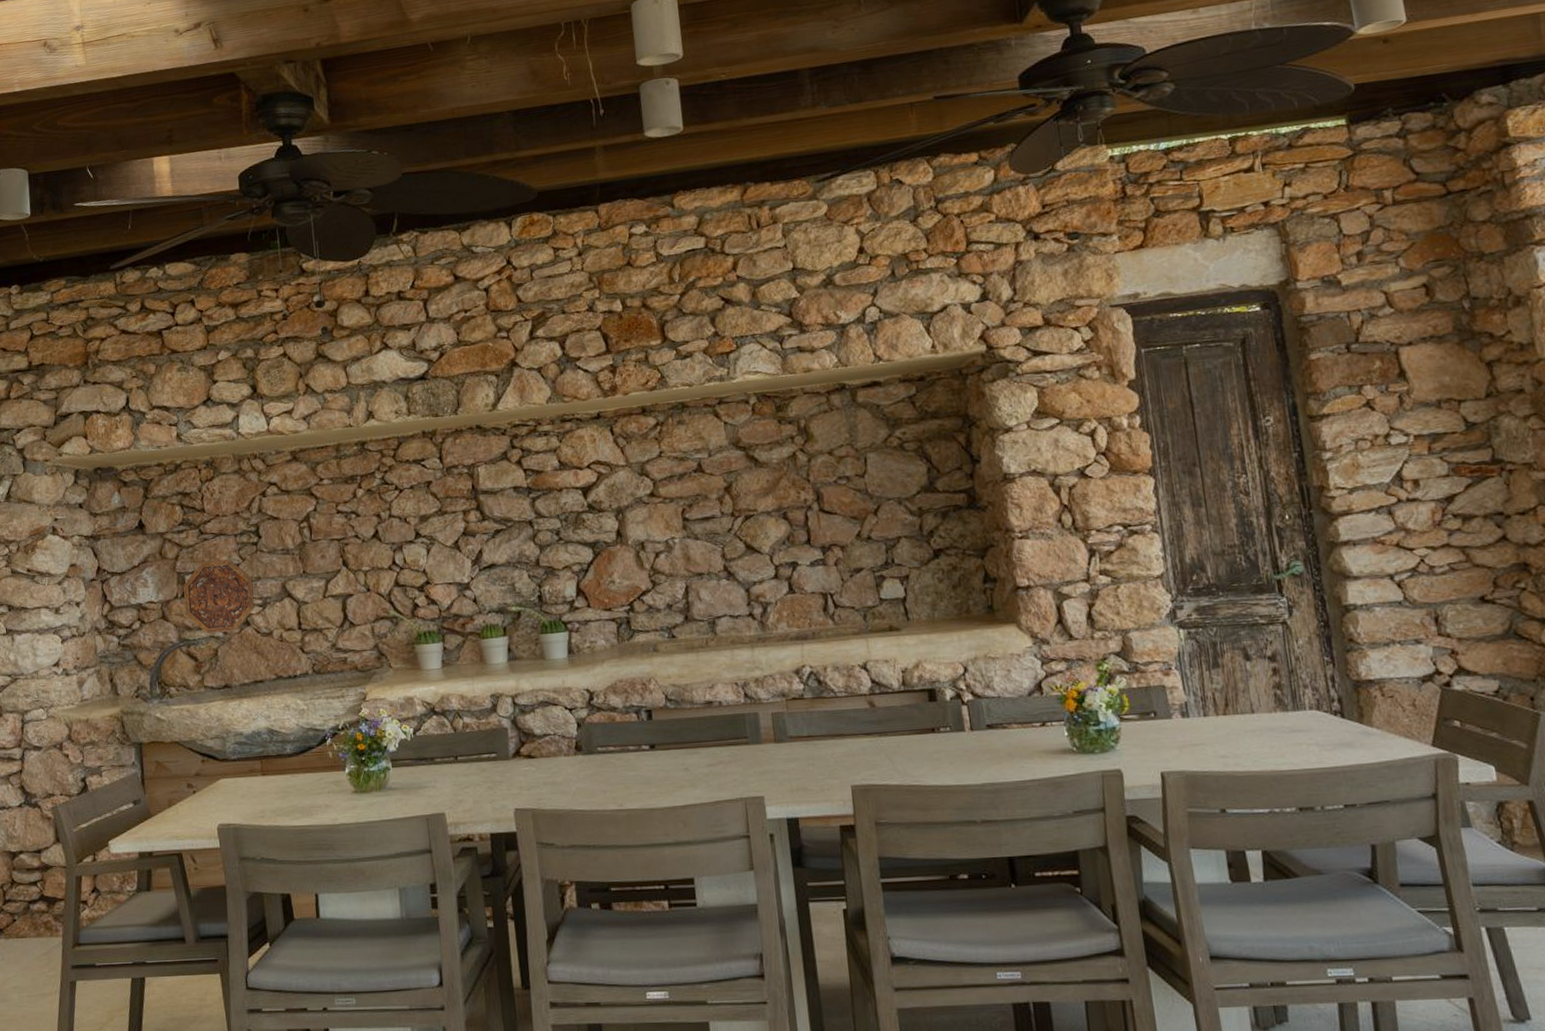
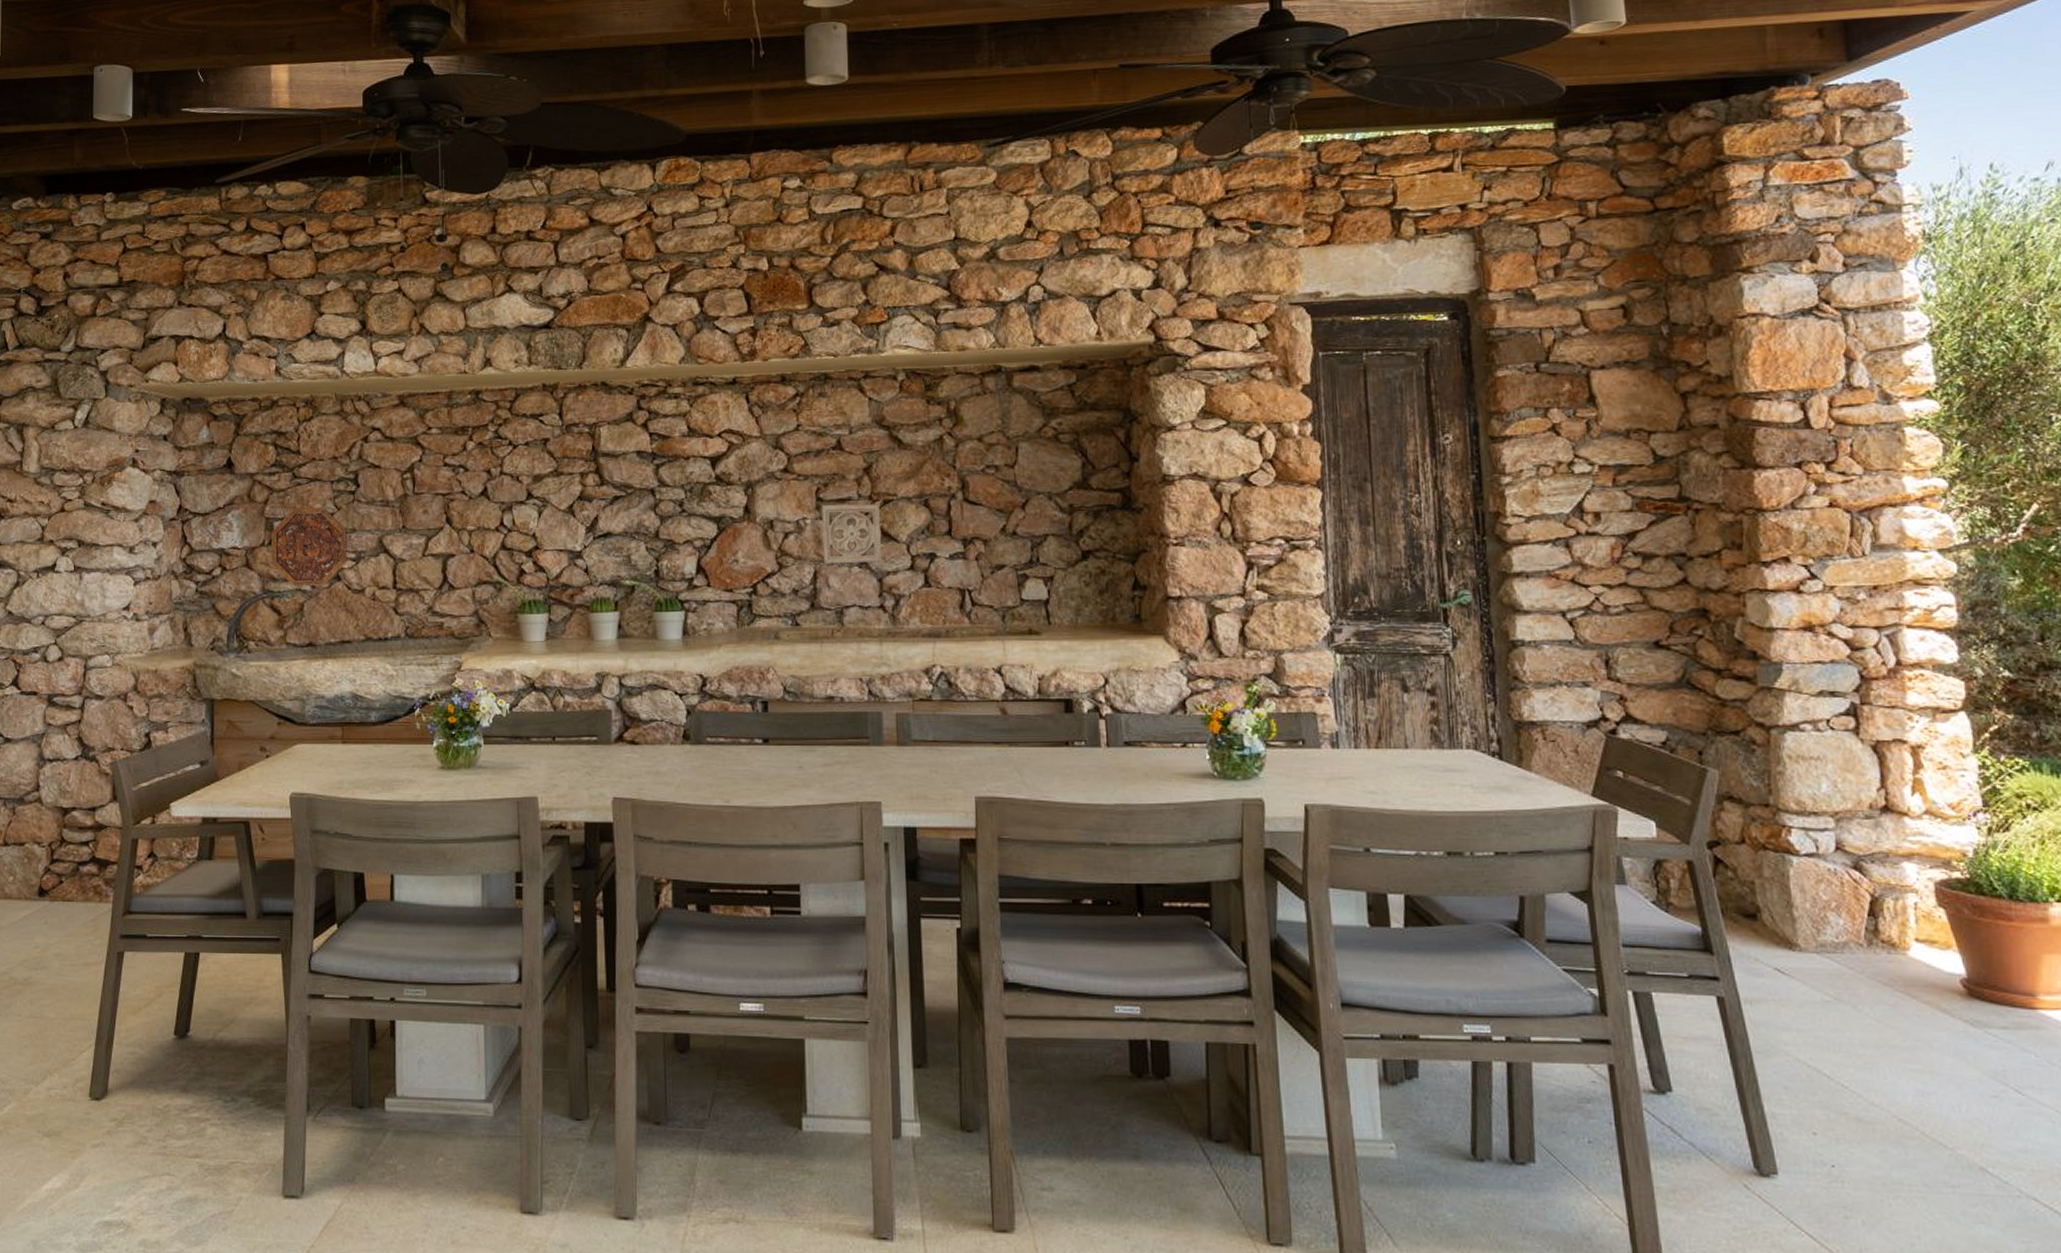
wall ornament: none [688,520,748,579] -> present [821,503,883,565]

